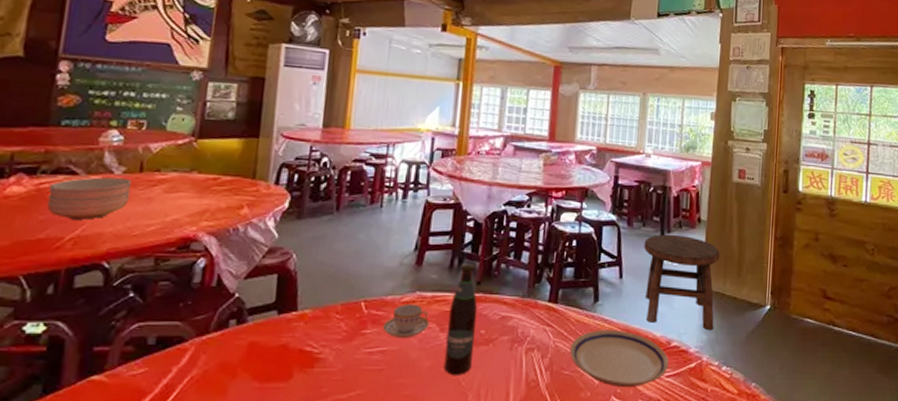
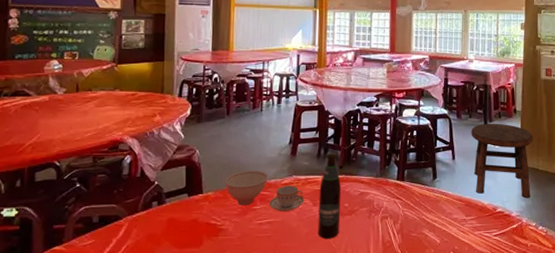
bowl: present [47,177,133,220] -> none [10,97,72,130]
bowl: none [327,282,386,329] -> present [224,170,269,206]
plate: present [569,329,669,388] -> none [415,200,496,245]

